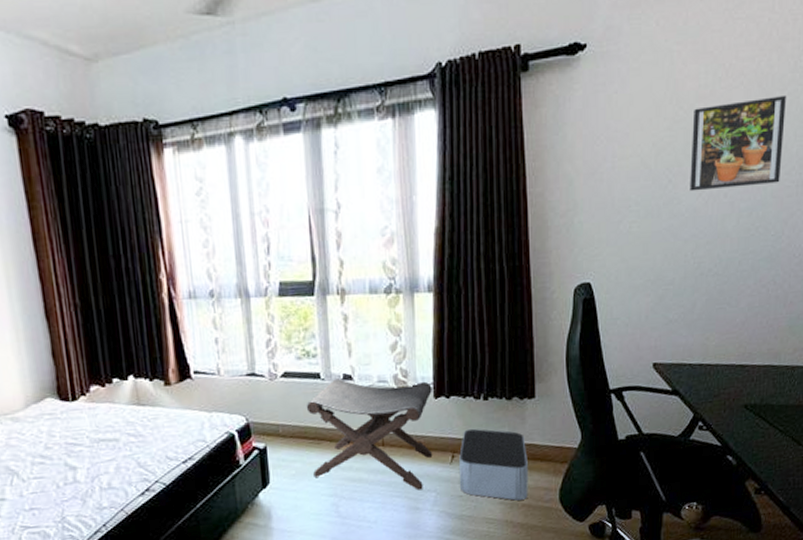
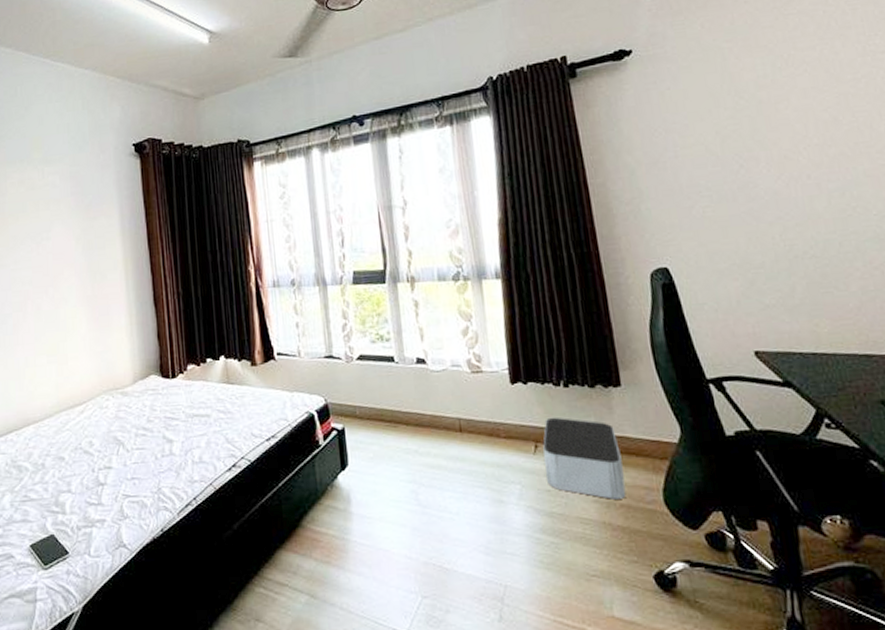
footstool: present [306,378,433,491] -> none [381,362,515,482]
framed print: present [689,94,786,192] -> none [756,77,872,175]

